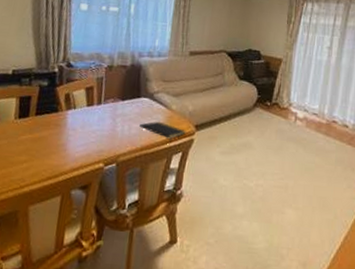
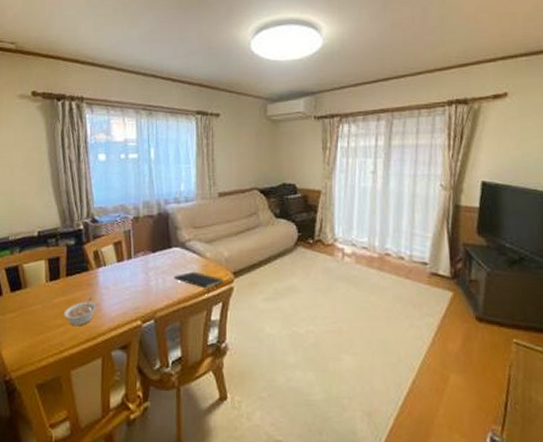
legume: none [28,137,62,164] -> present [63,297,97,326]

